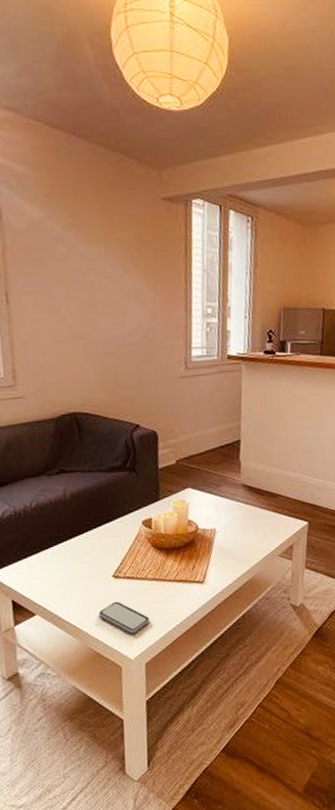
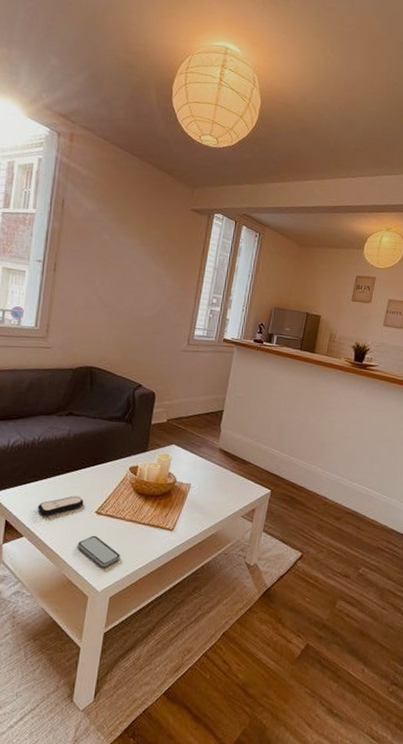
remote control: none [45,561,98,589] -> present [37,495,84,516]

